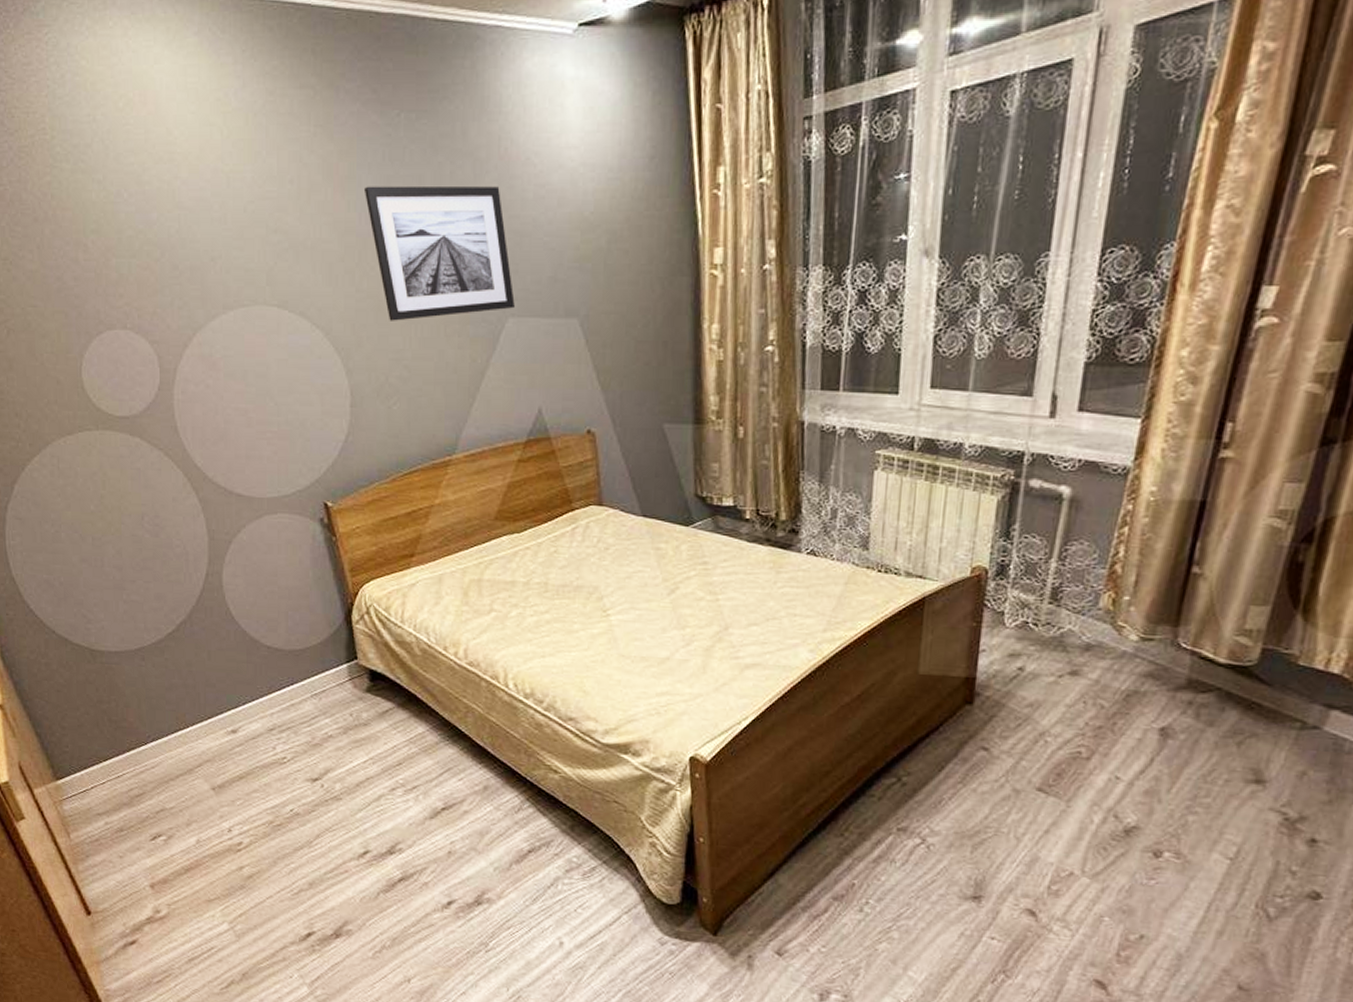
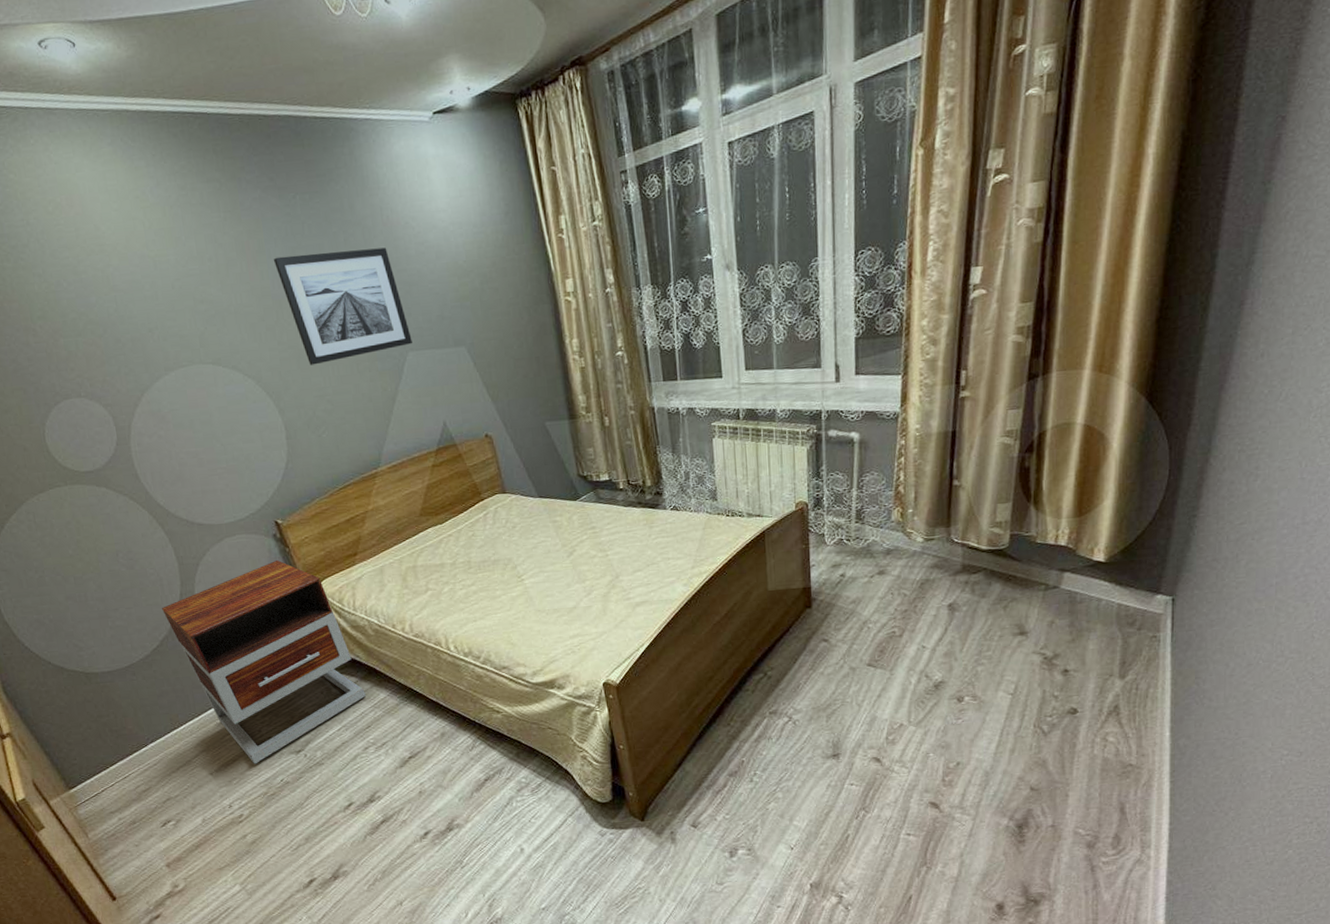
nightstand: none [183,549,401,786] -> present [161,559,366,764]

